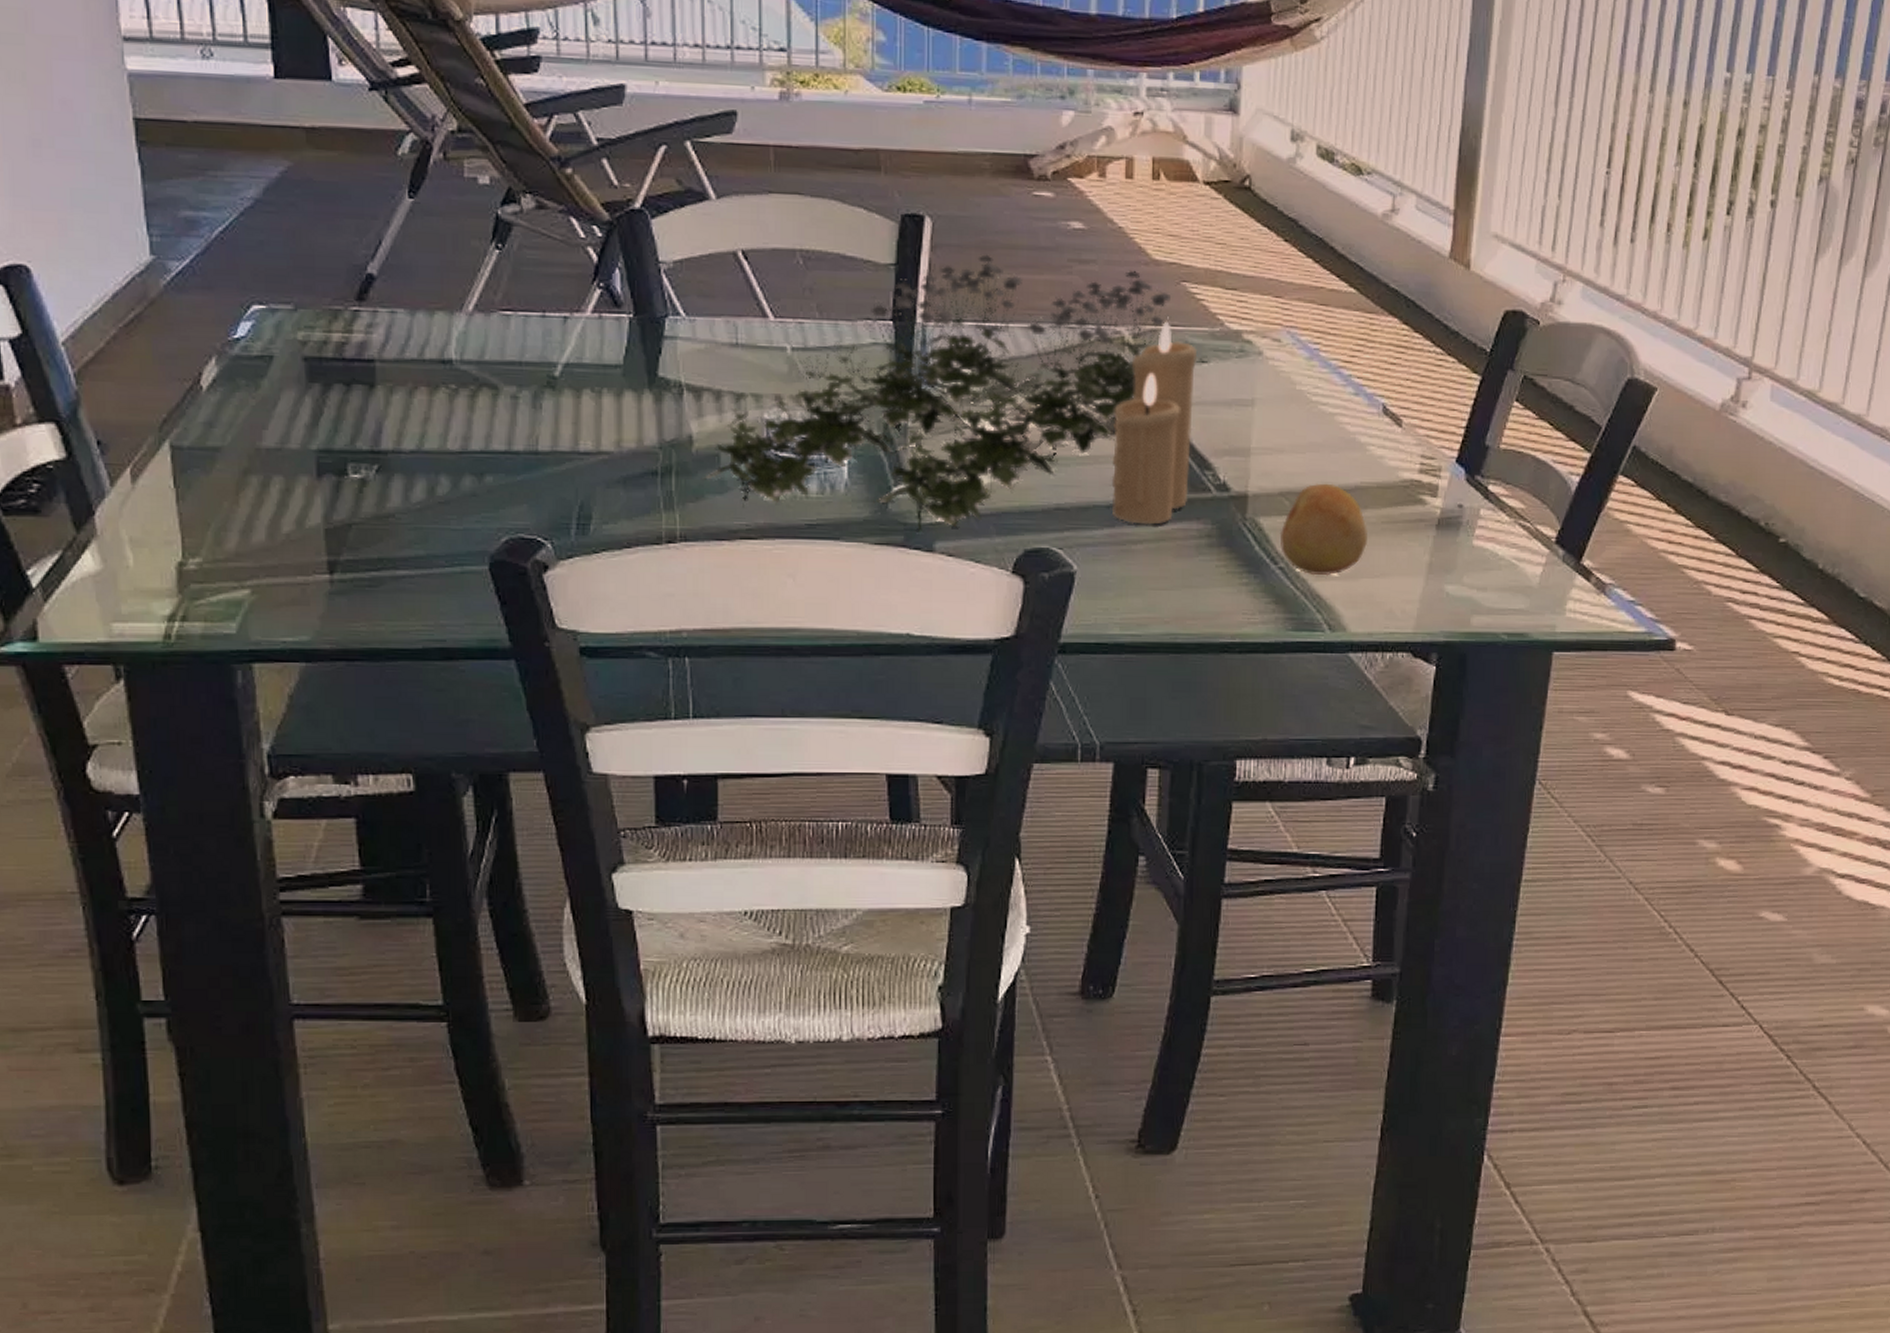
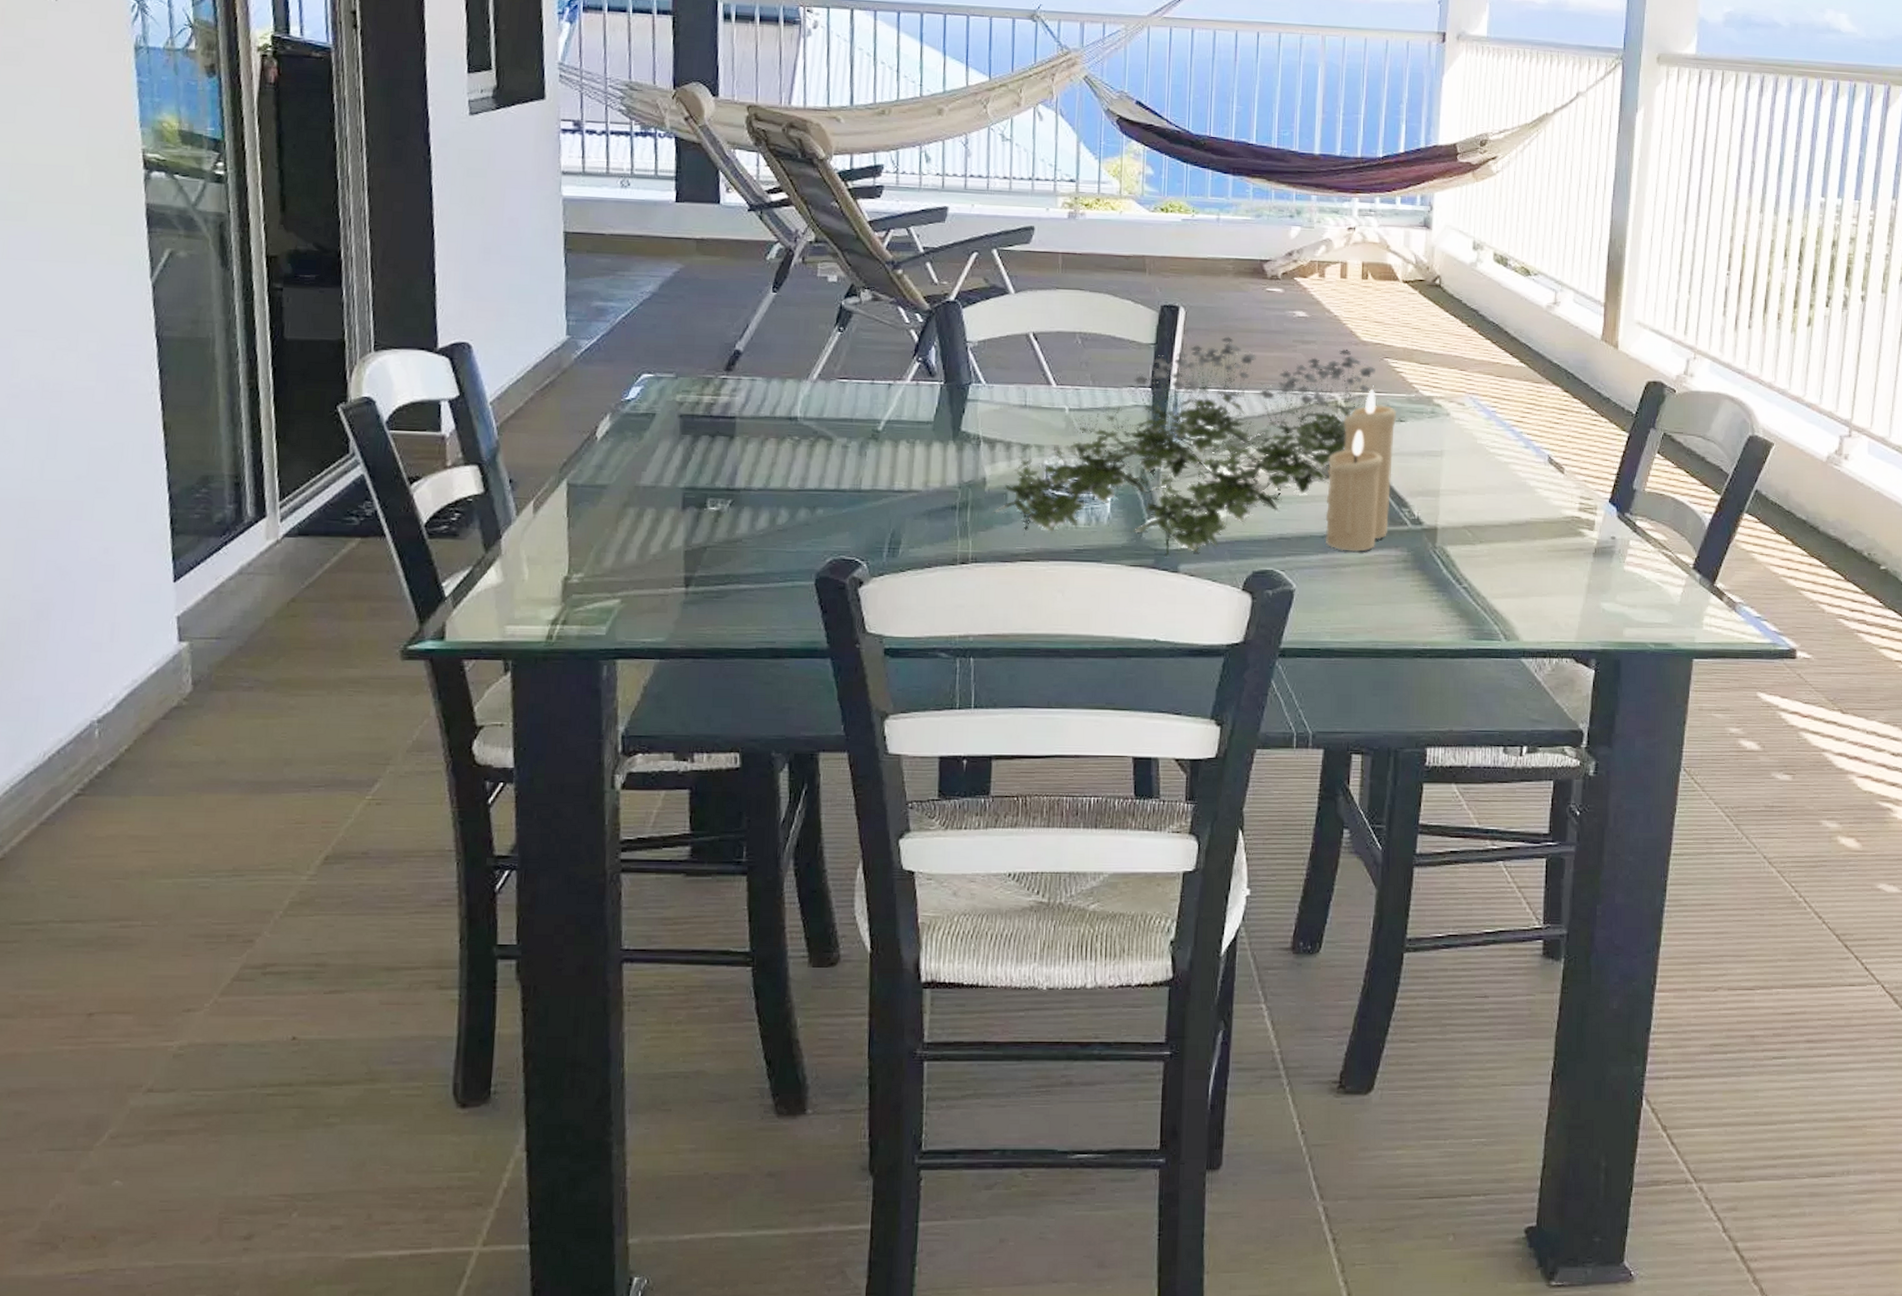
fruit: present [1279,483,1368,576] -> none [1463,518,1537,595]

